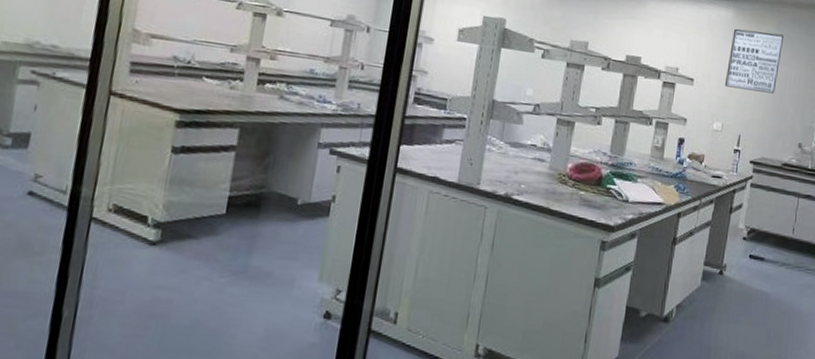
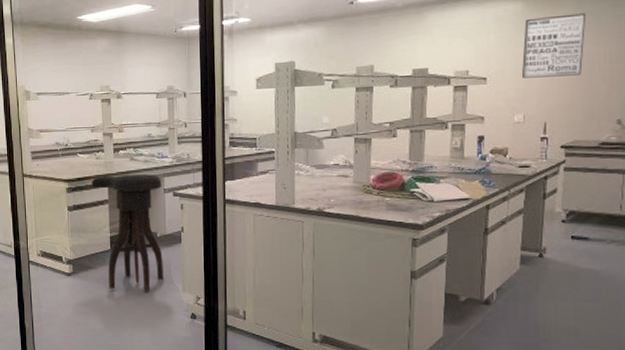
stool: none [212,112,317,278] -> present [91,173,163,292]

